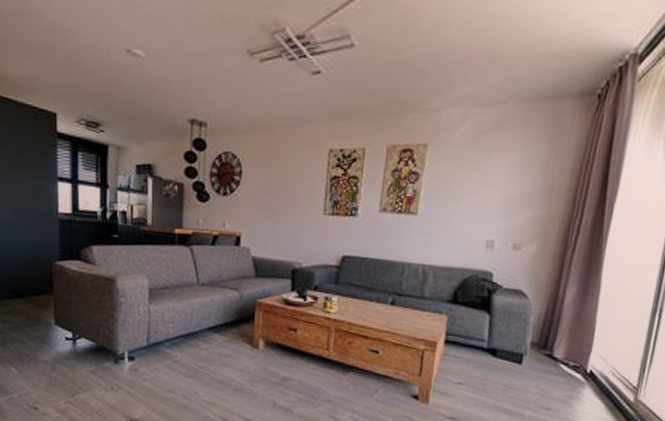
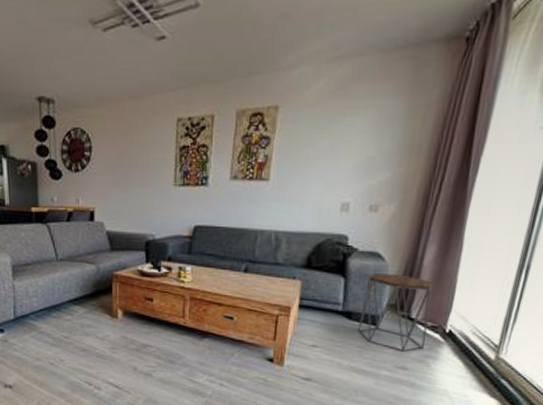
side table: none [503,311,574,392] -> present [358,273,433,352]

